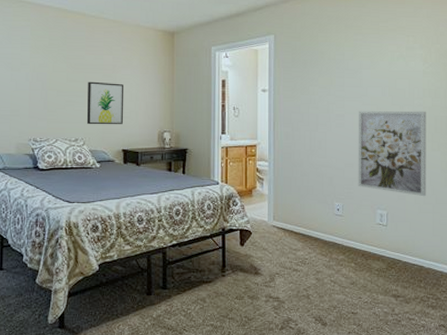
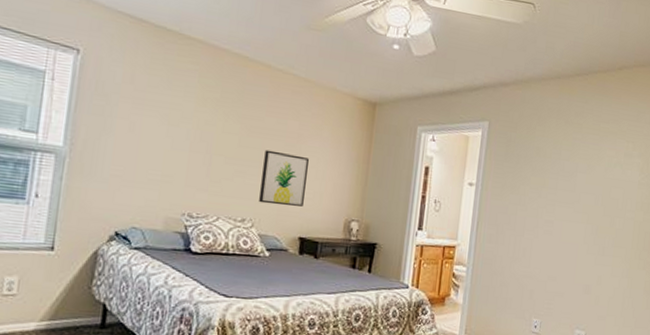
wall art: present [358,111,427,197] -> none [559,218,637,319]

